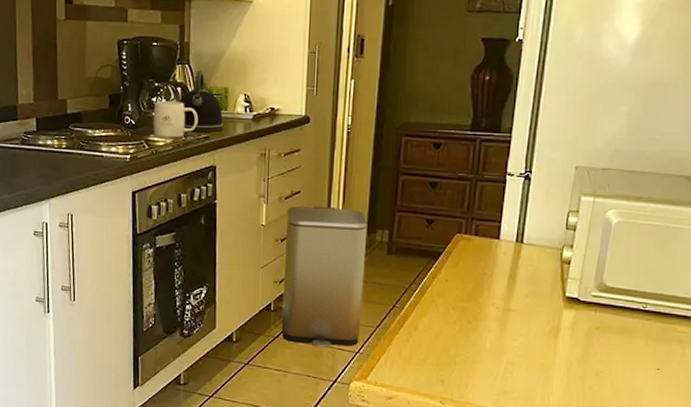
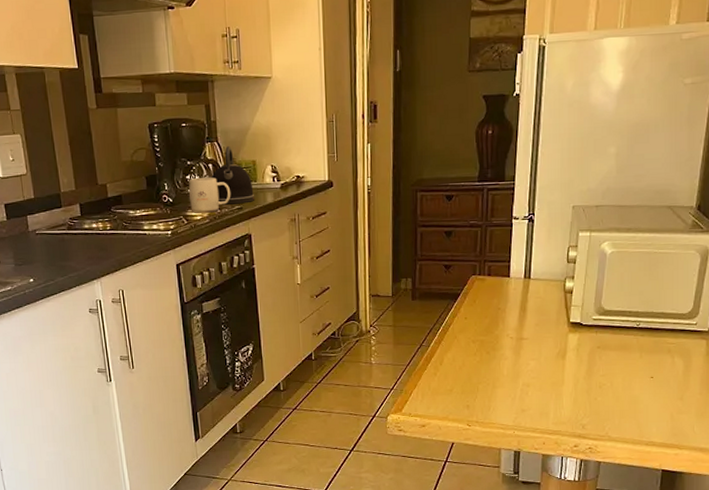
pedal bin: present [281,206,368,348] -> none [319,261,393,388]

